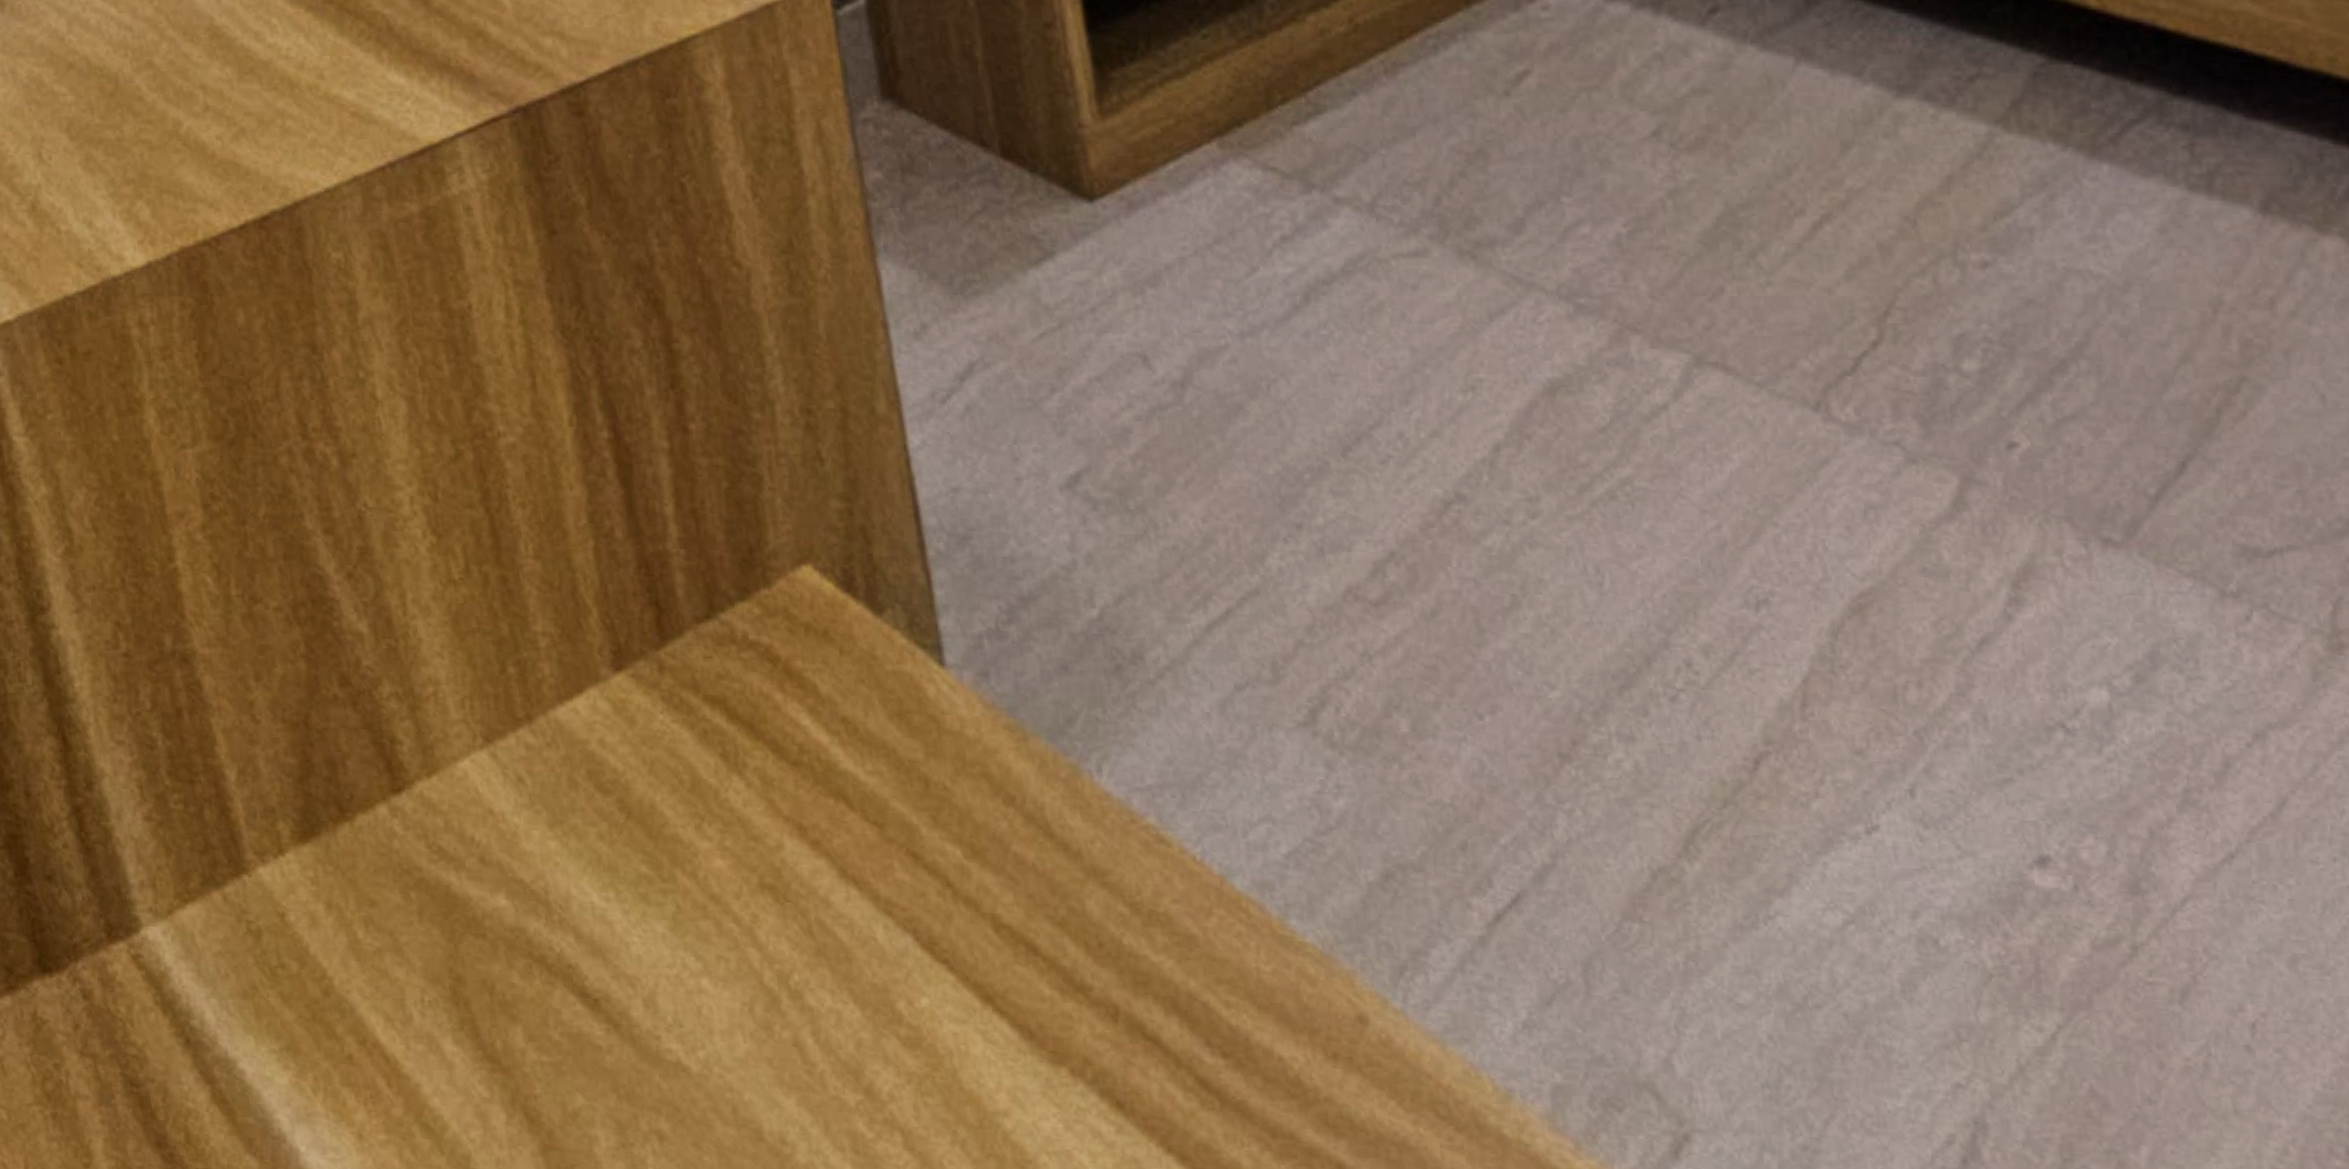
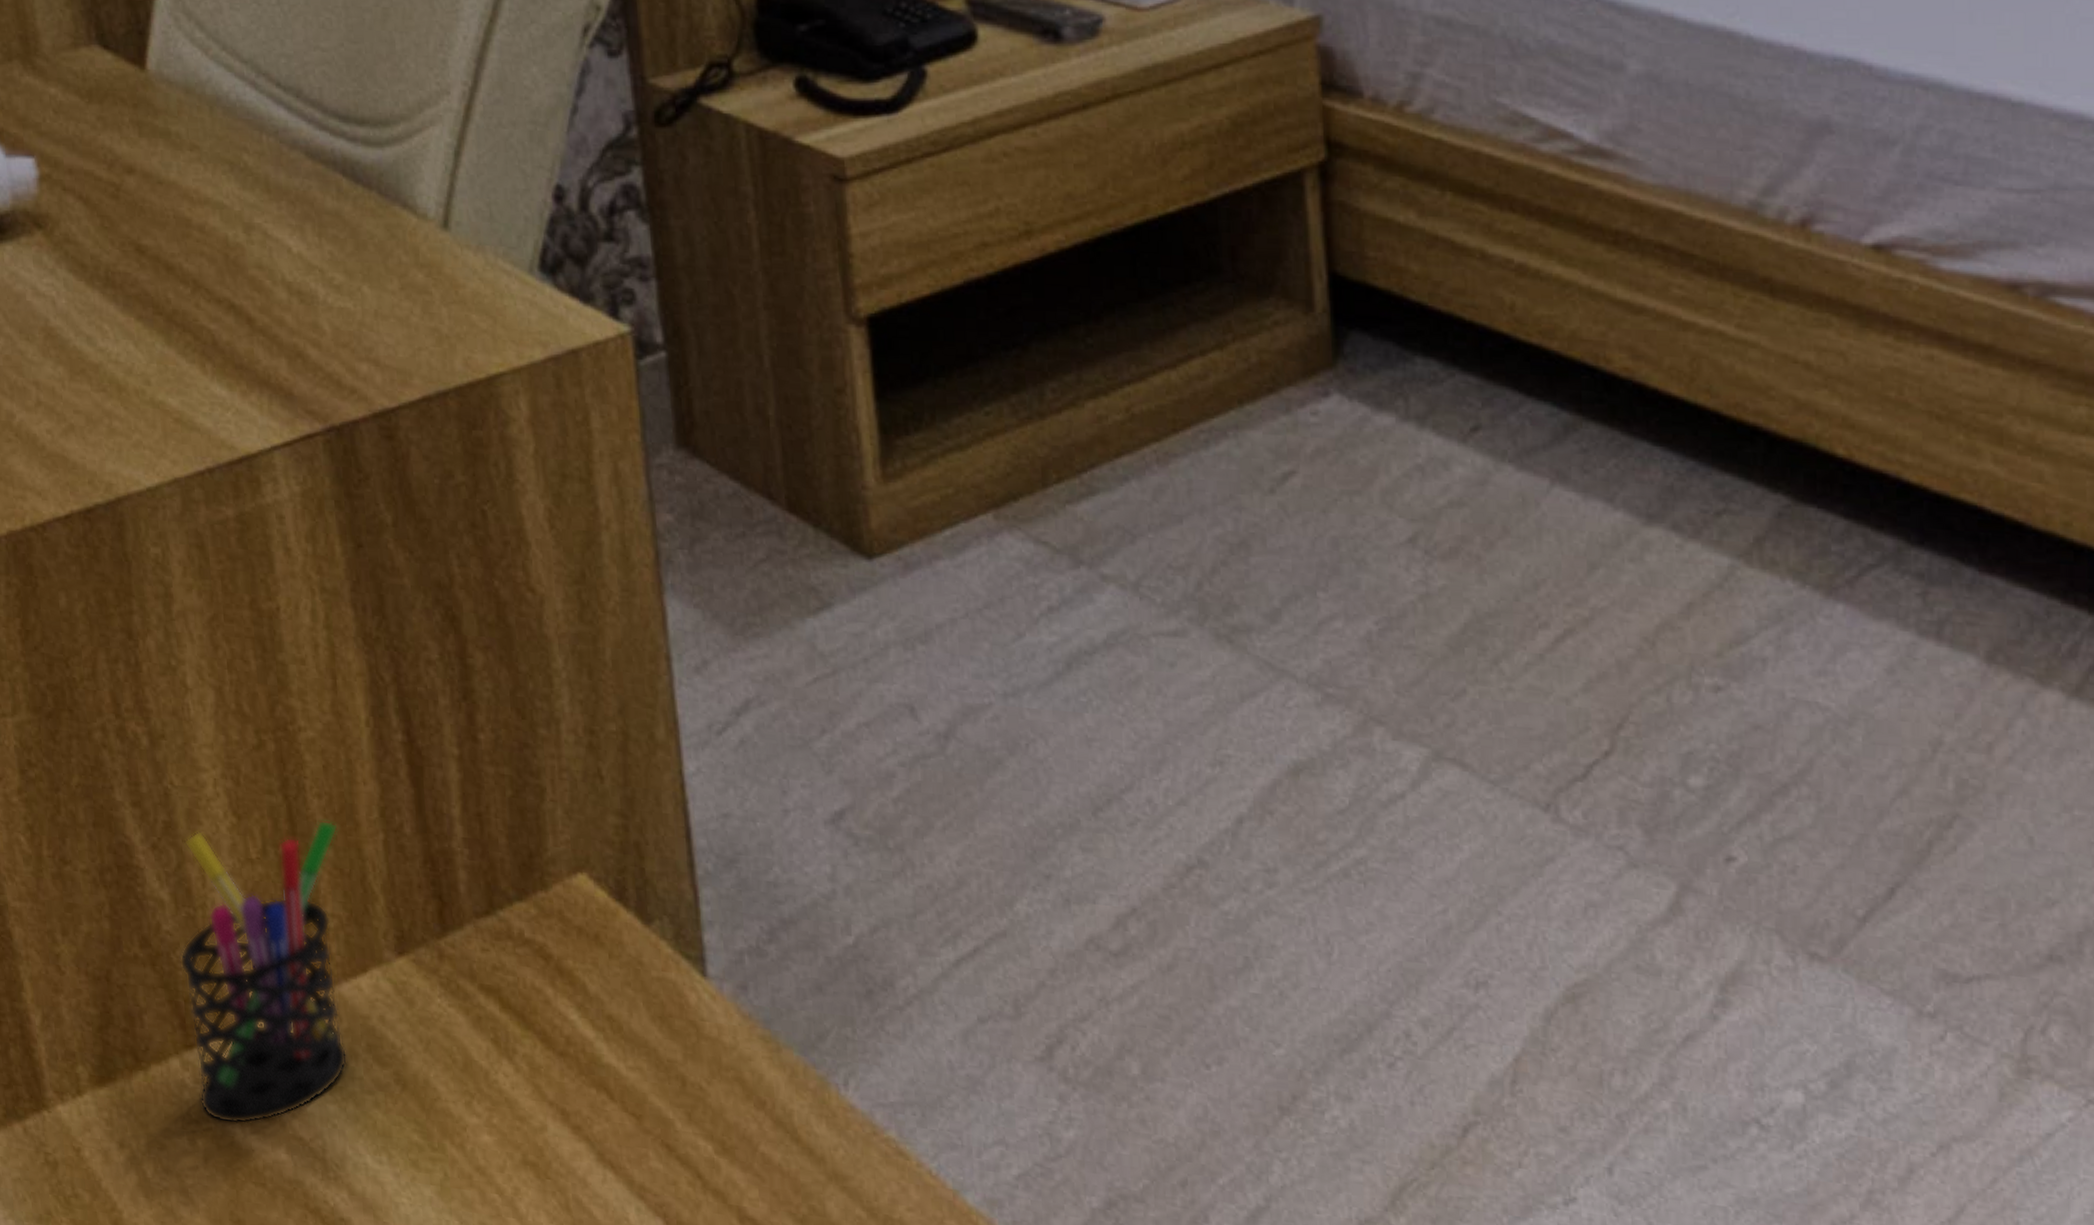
pen holder: none [382,531,568,872] -> present [179,819,348,1125]

